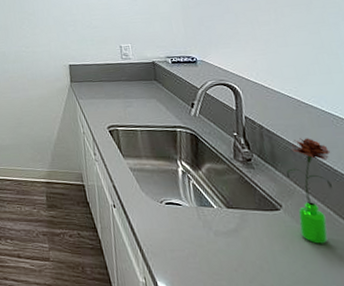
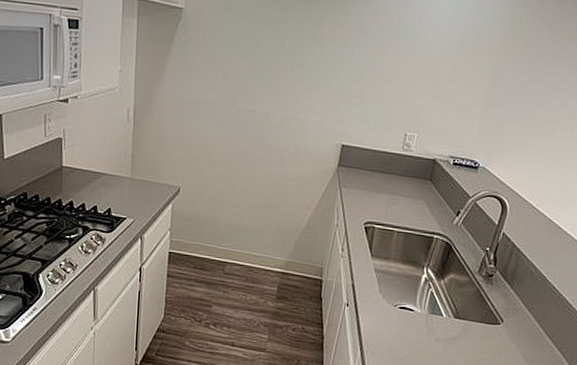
flower: present [286,138,332,244] -> none [509,261,564,357]

